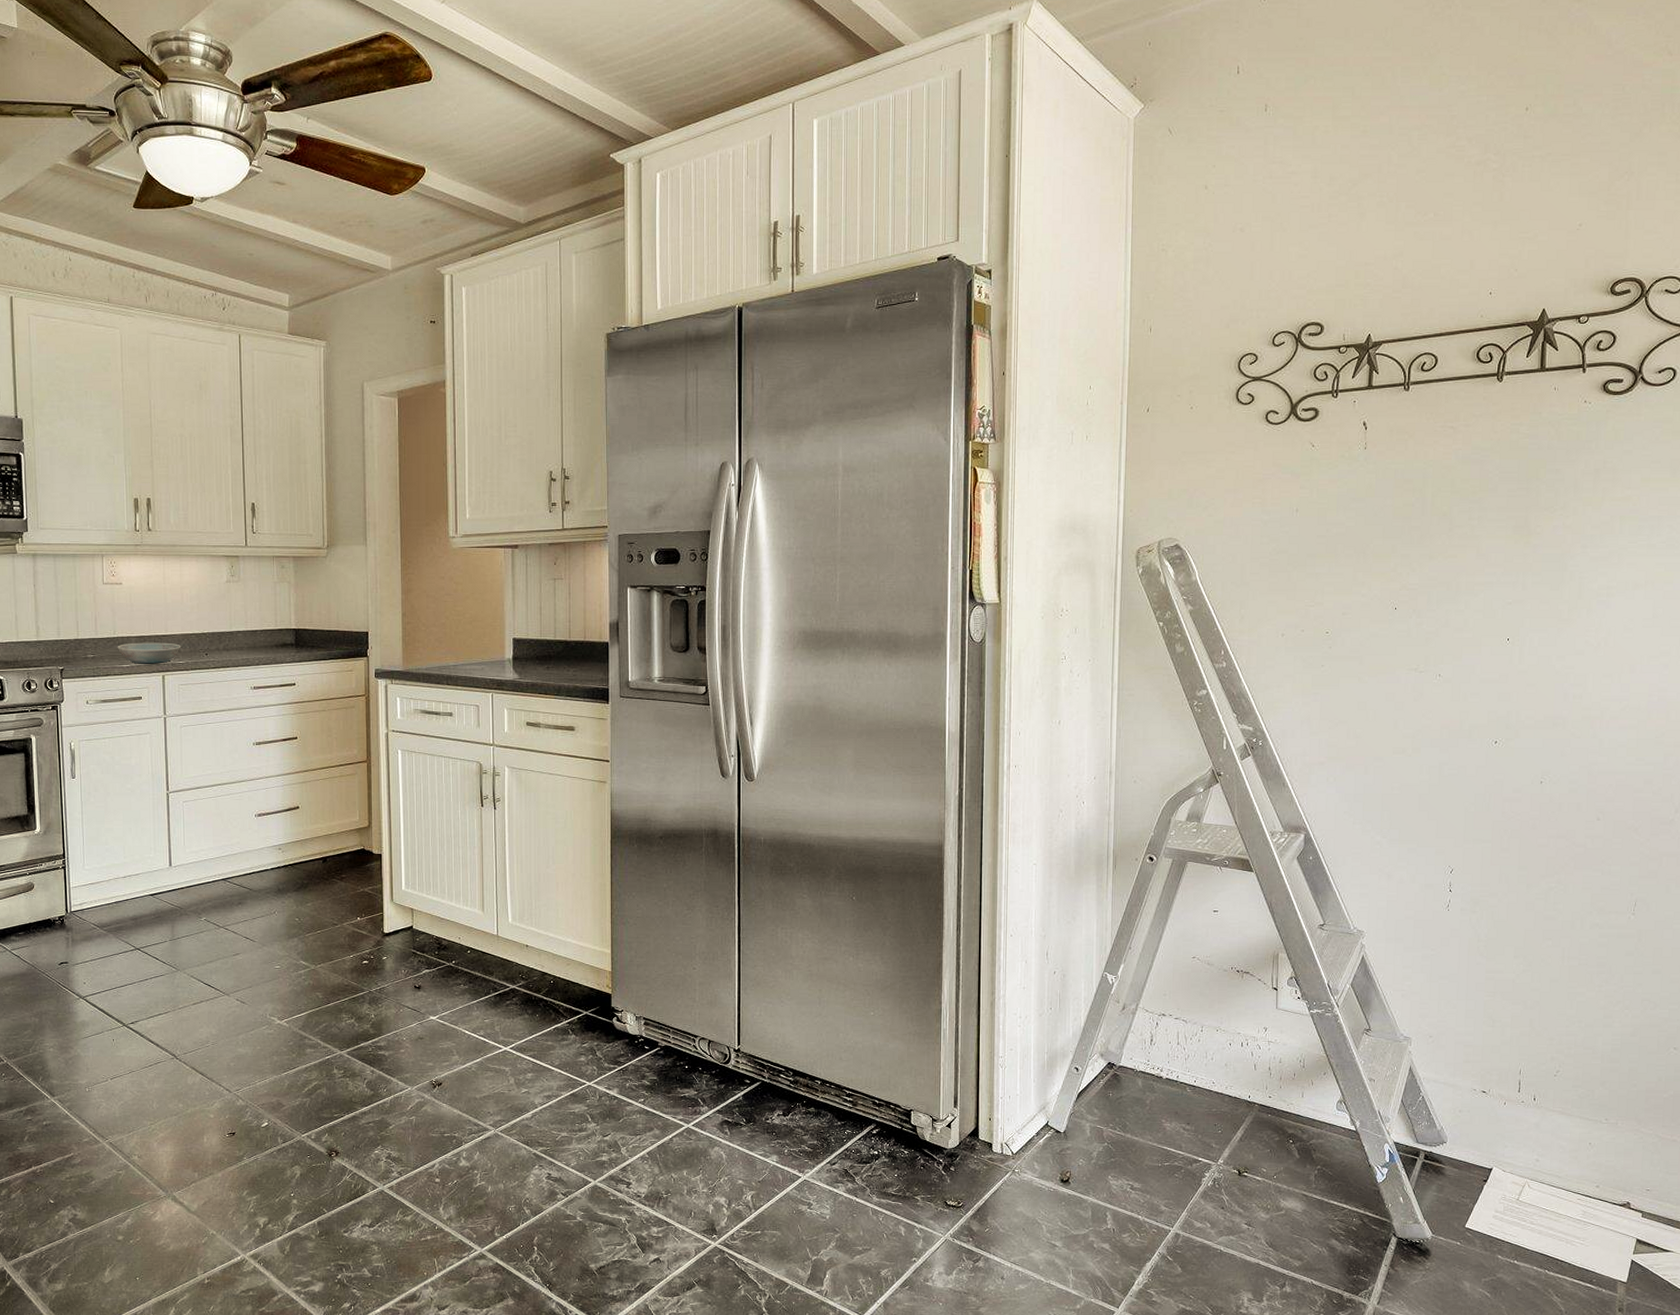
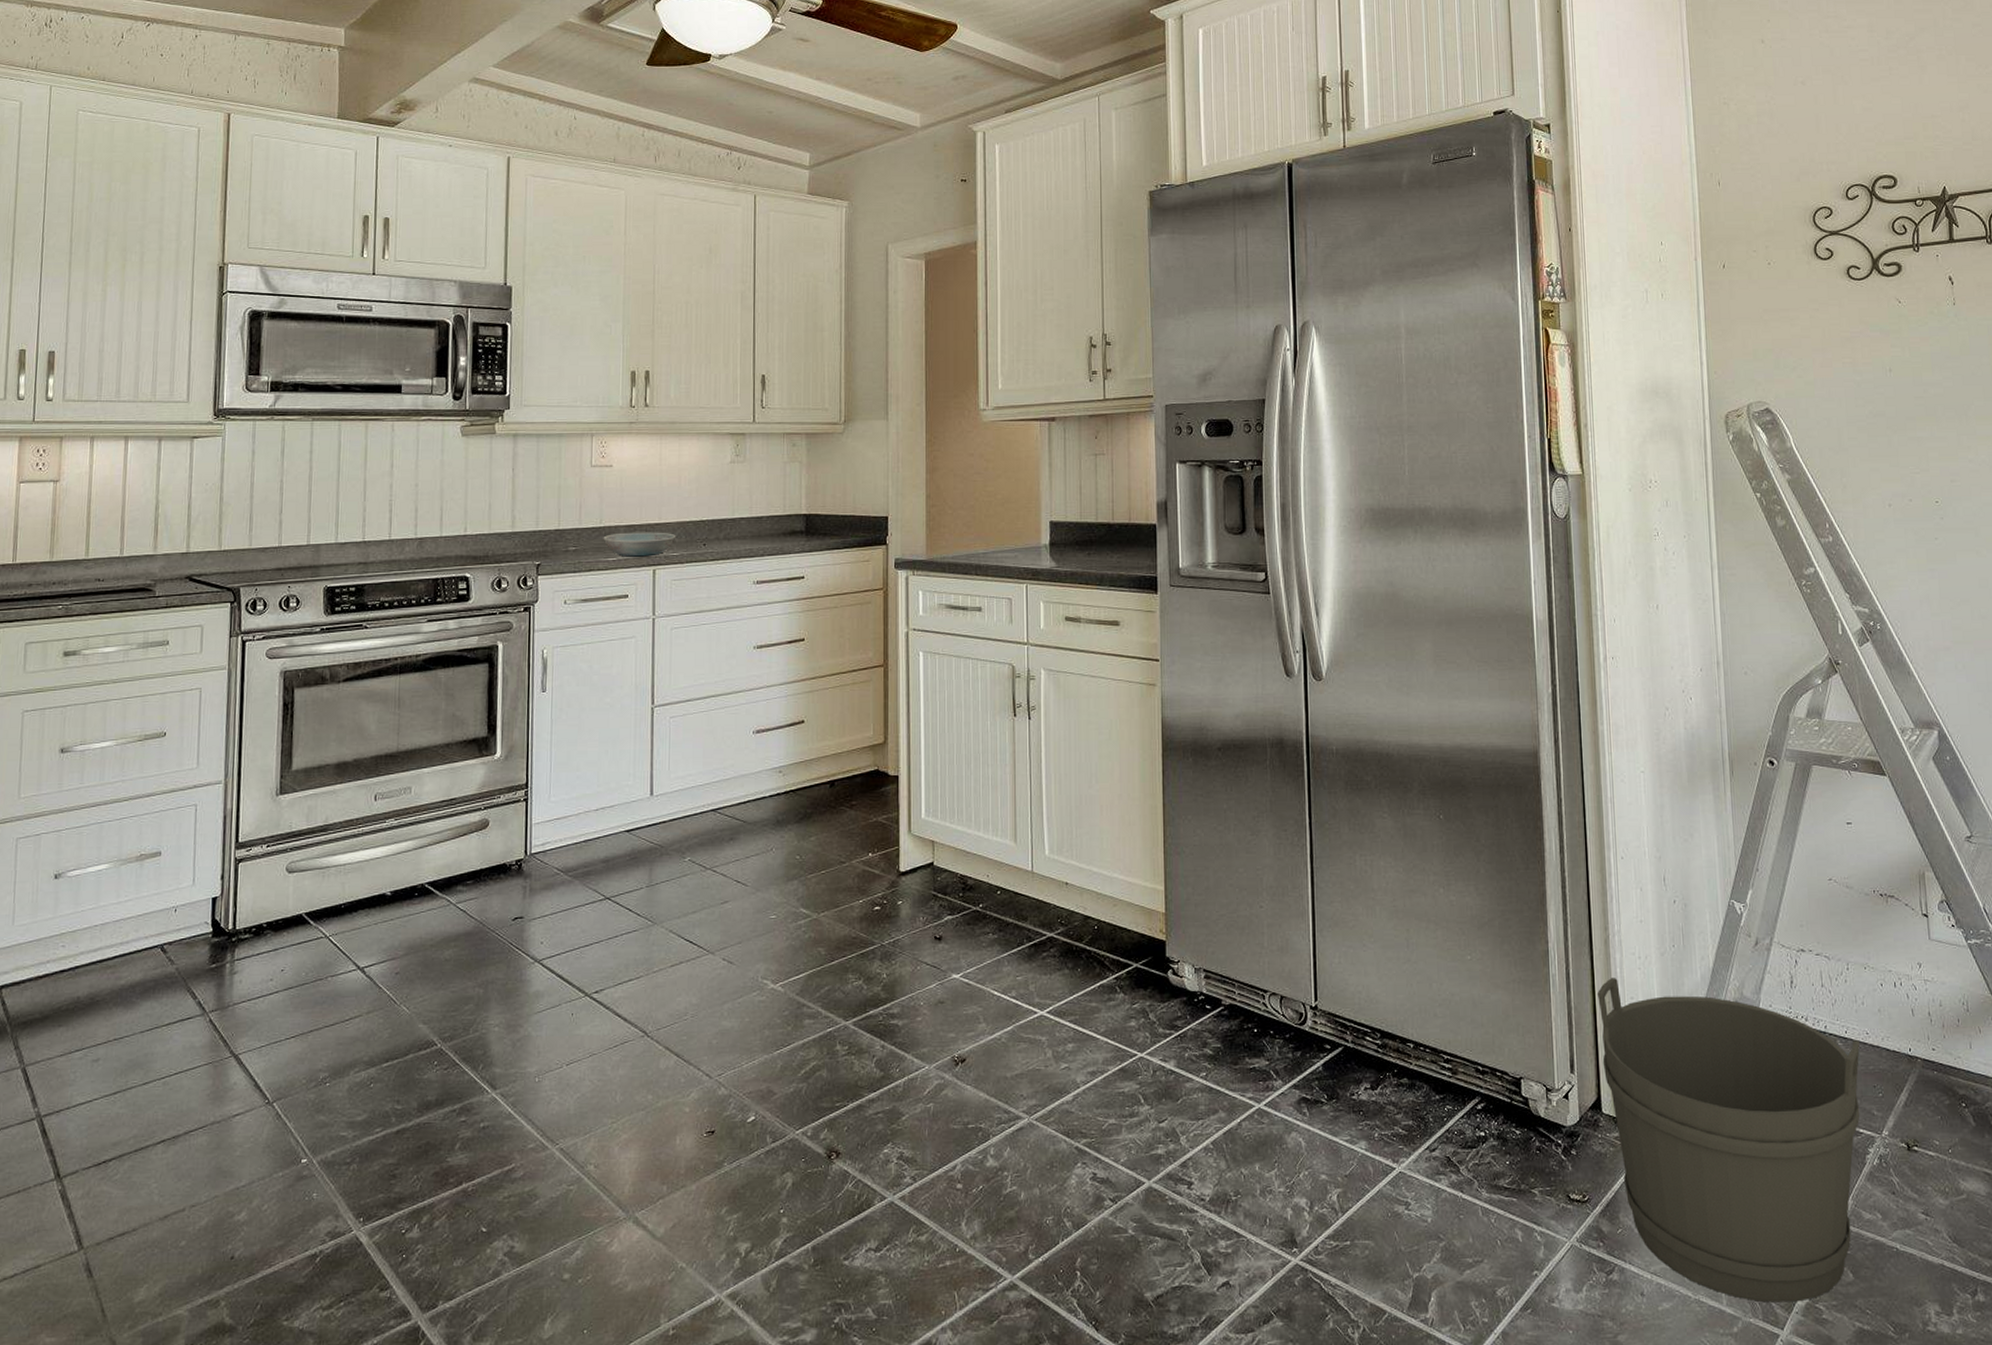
bucket: none [981,1033,1206,1288] -> present [1597,978,1860,1303]

